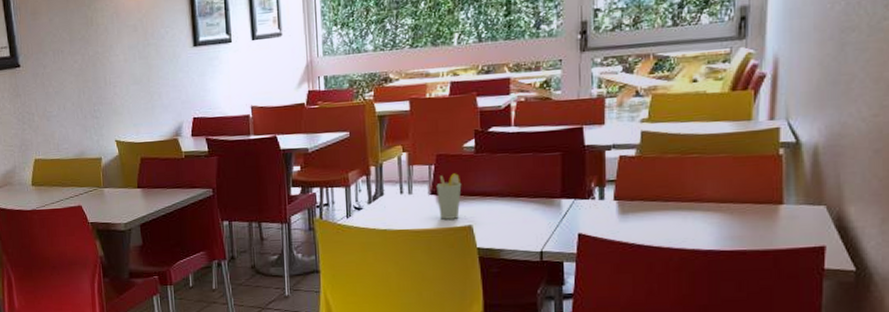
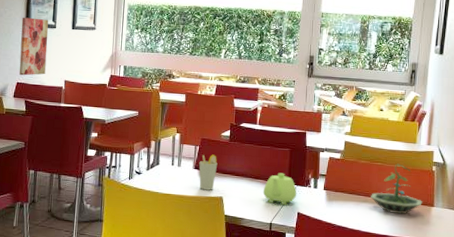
wall art: none [188,33,226,108] -> present [19,17,48,76]
teapot: none [527,185,576,227] -> present [263,172,297,206]
terrarium: none [685,151,764,221] -> present [371,163,422,215]

